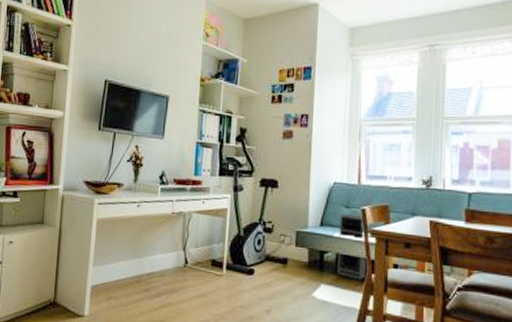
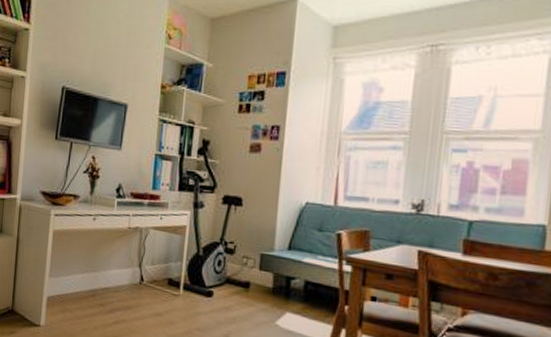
speaker: present [337,213,366,280] -> none [305,237,339,311]

